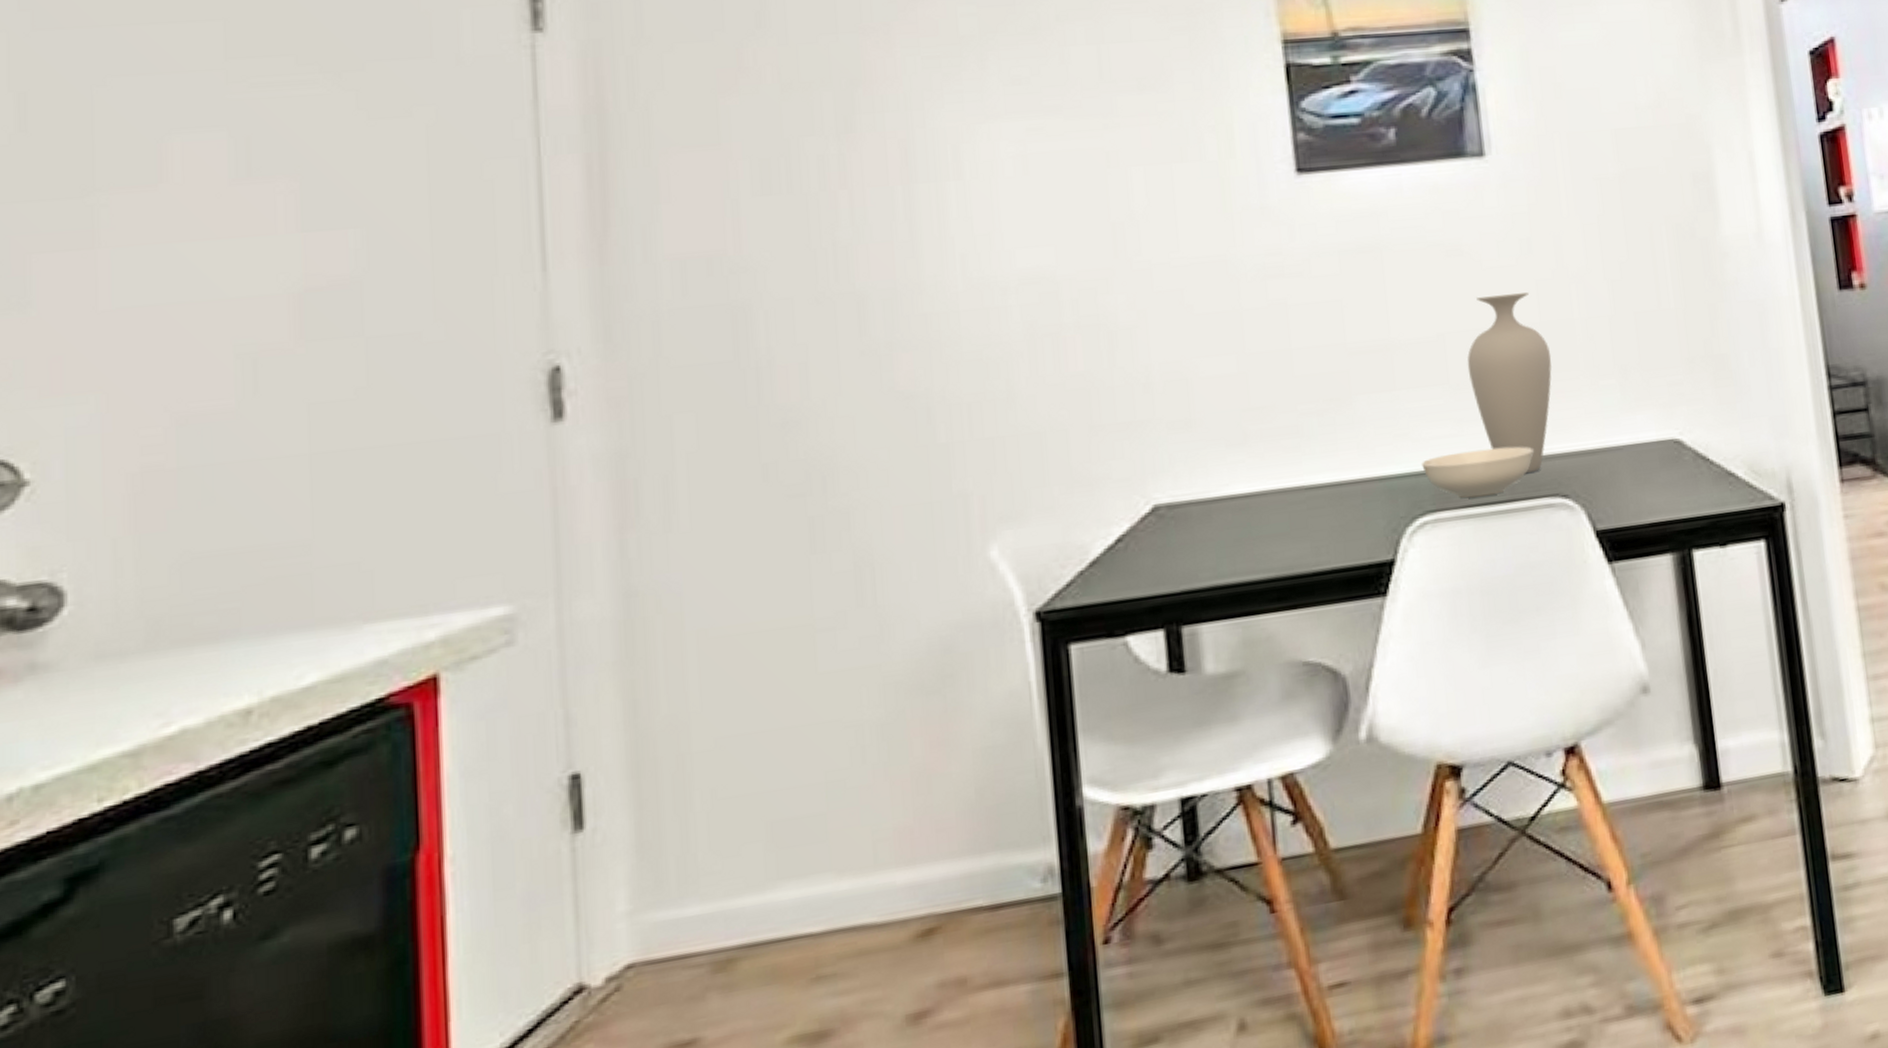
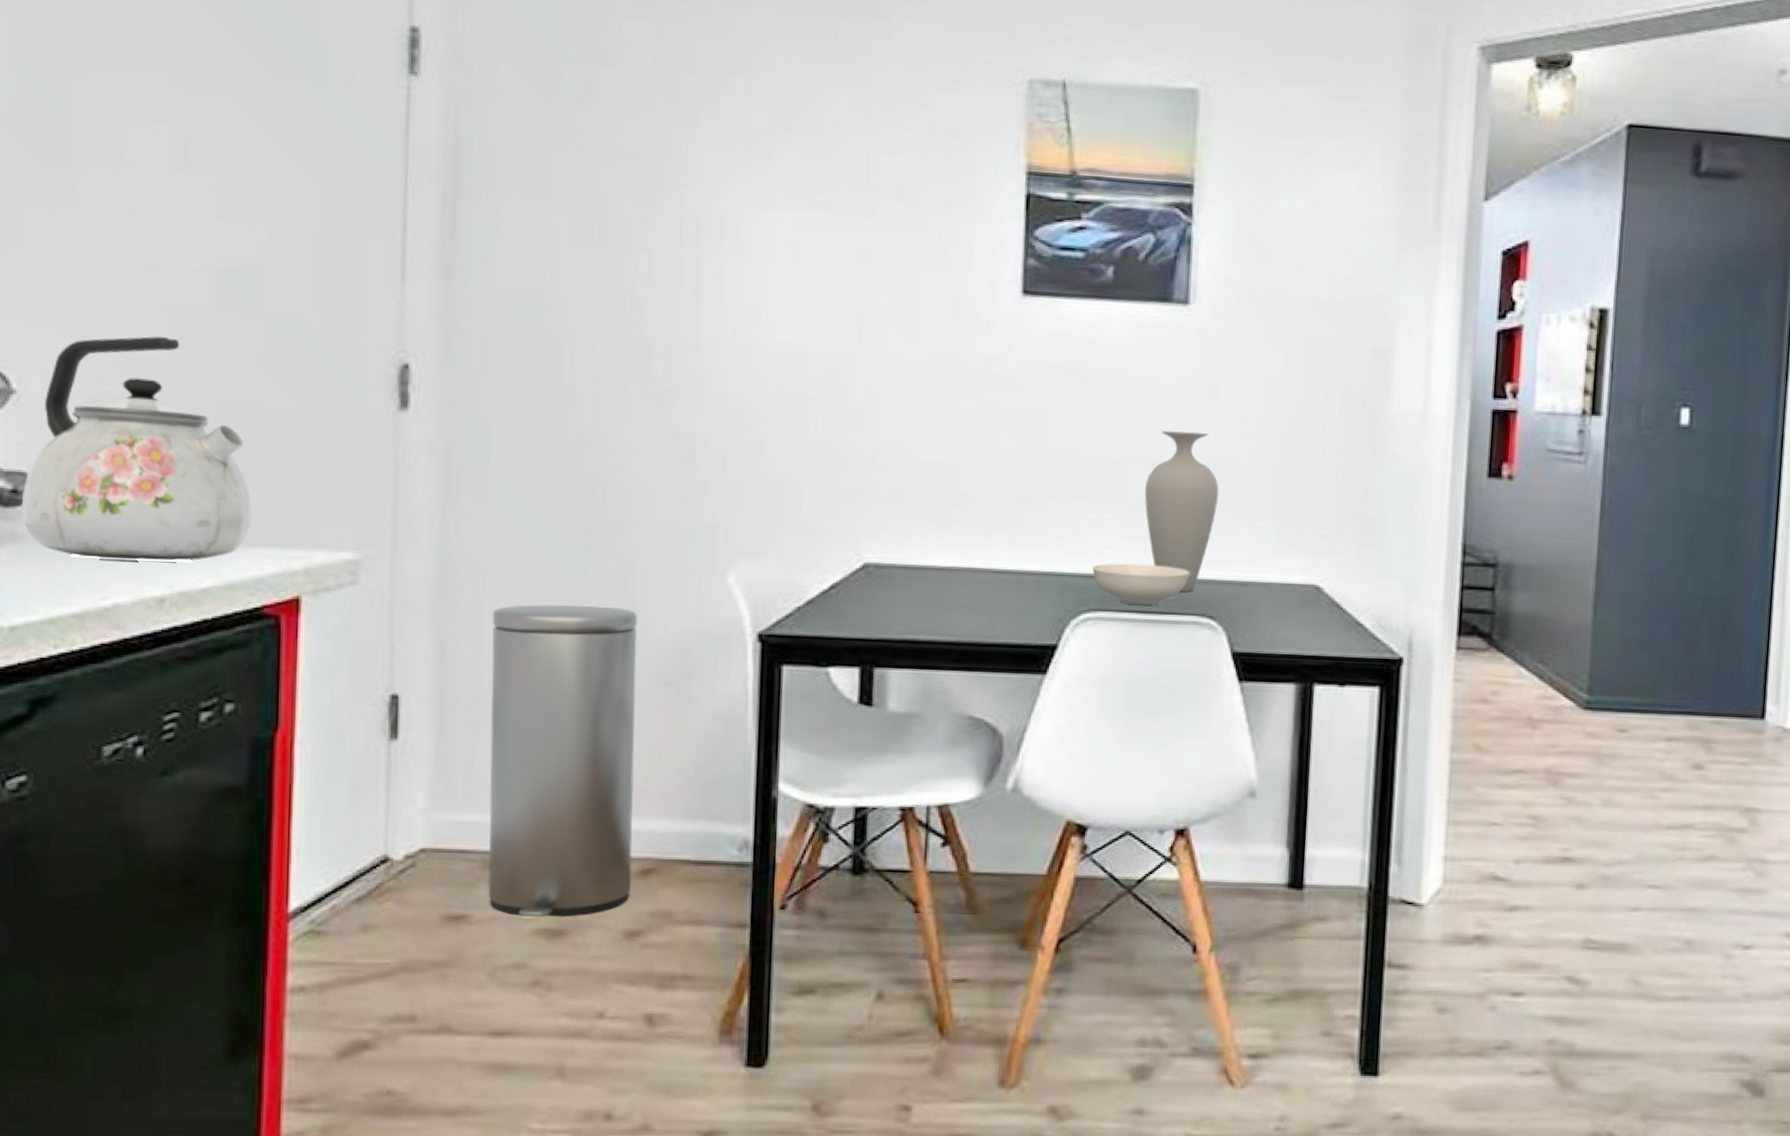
kettle: none [42,383,365,677] -> present [21,336,252,561]
pedal bin: none [695,611,910,1025] -> present [488,604,638,917]

